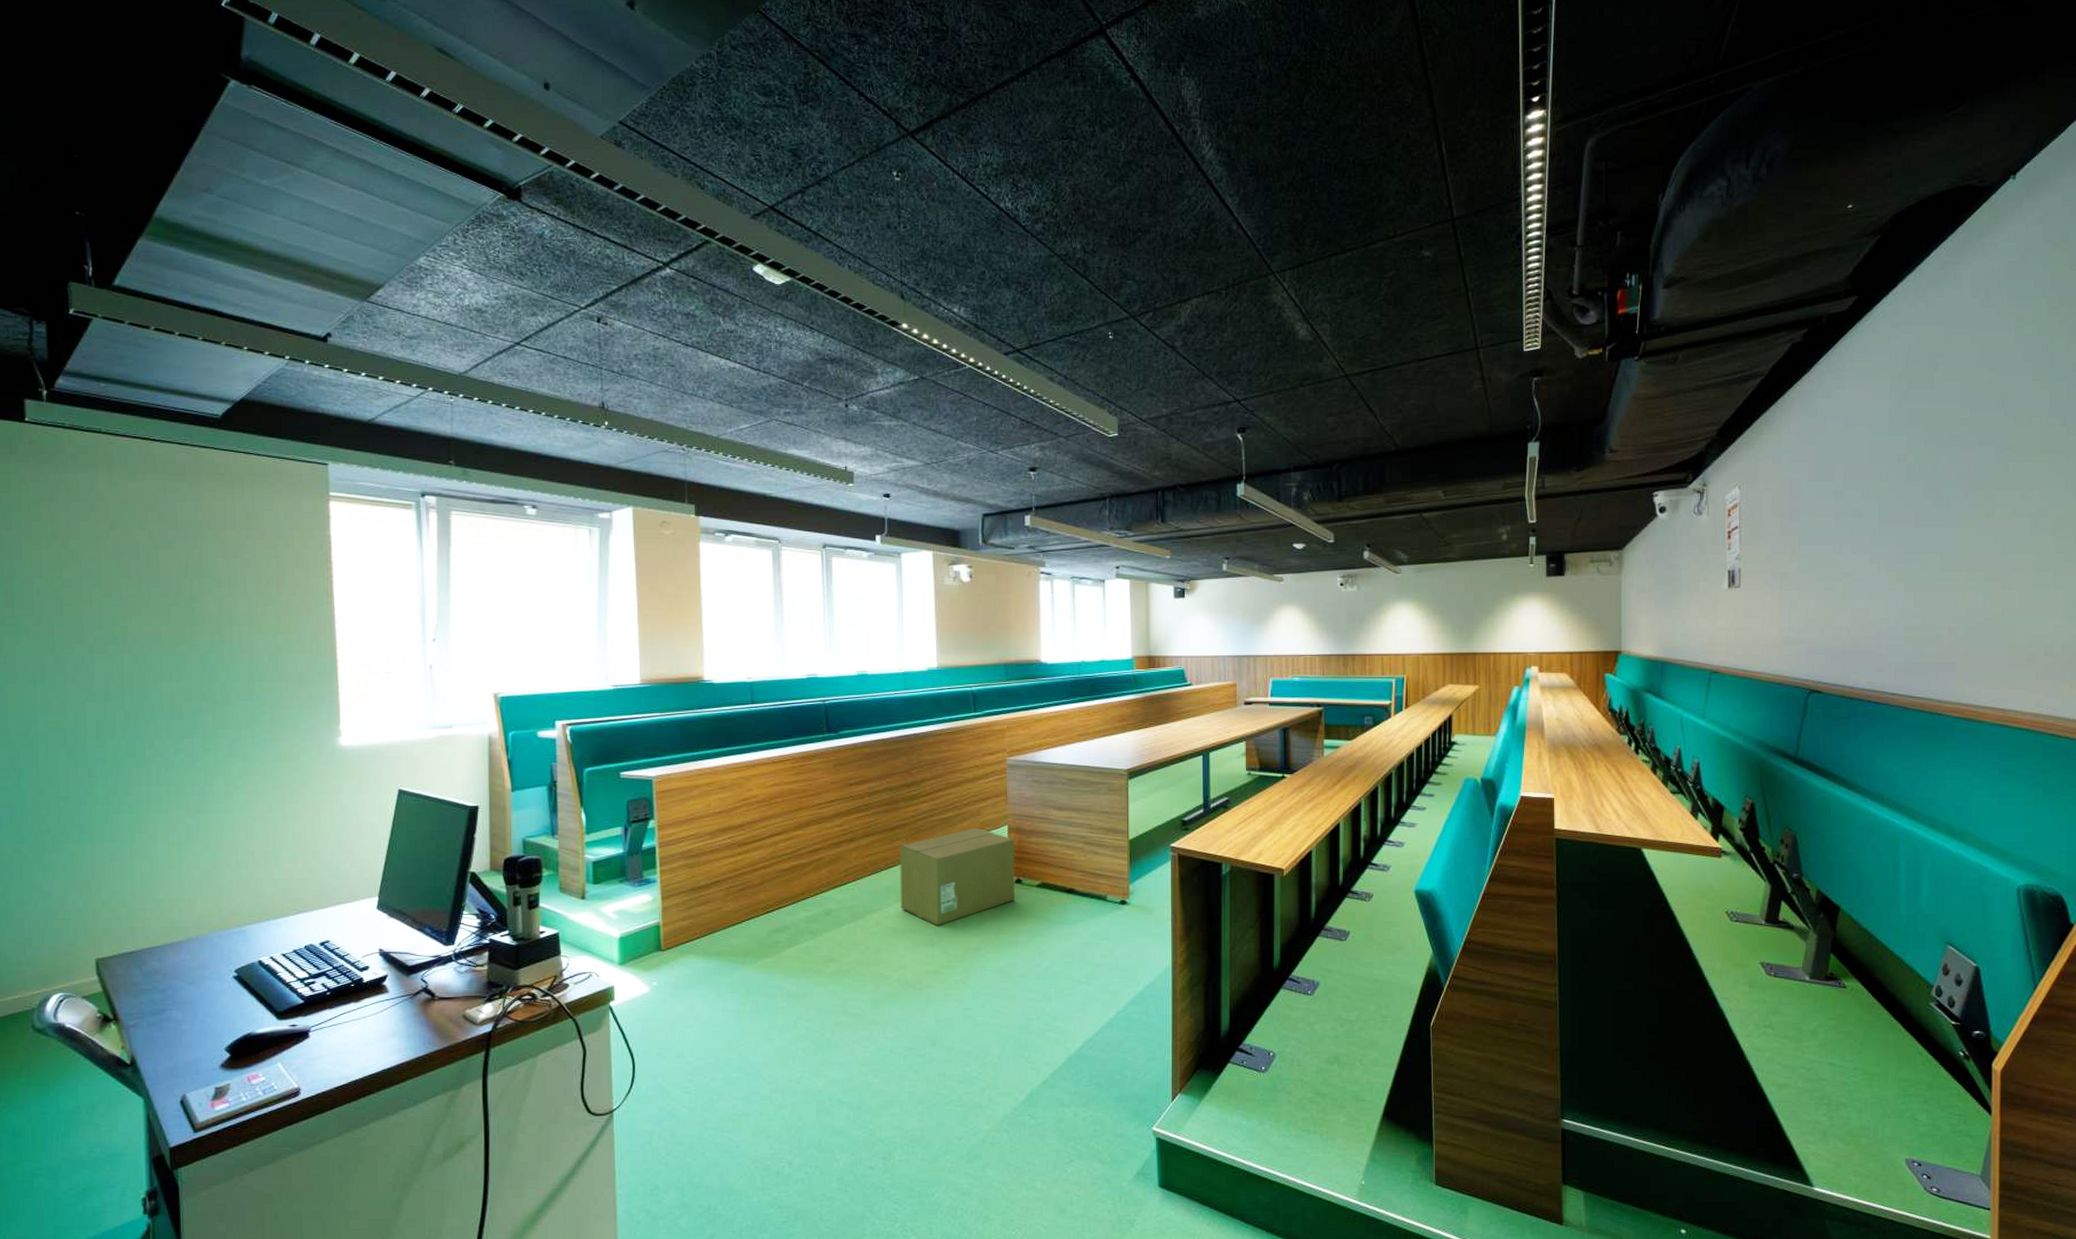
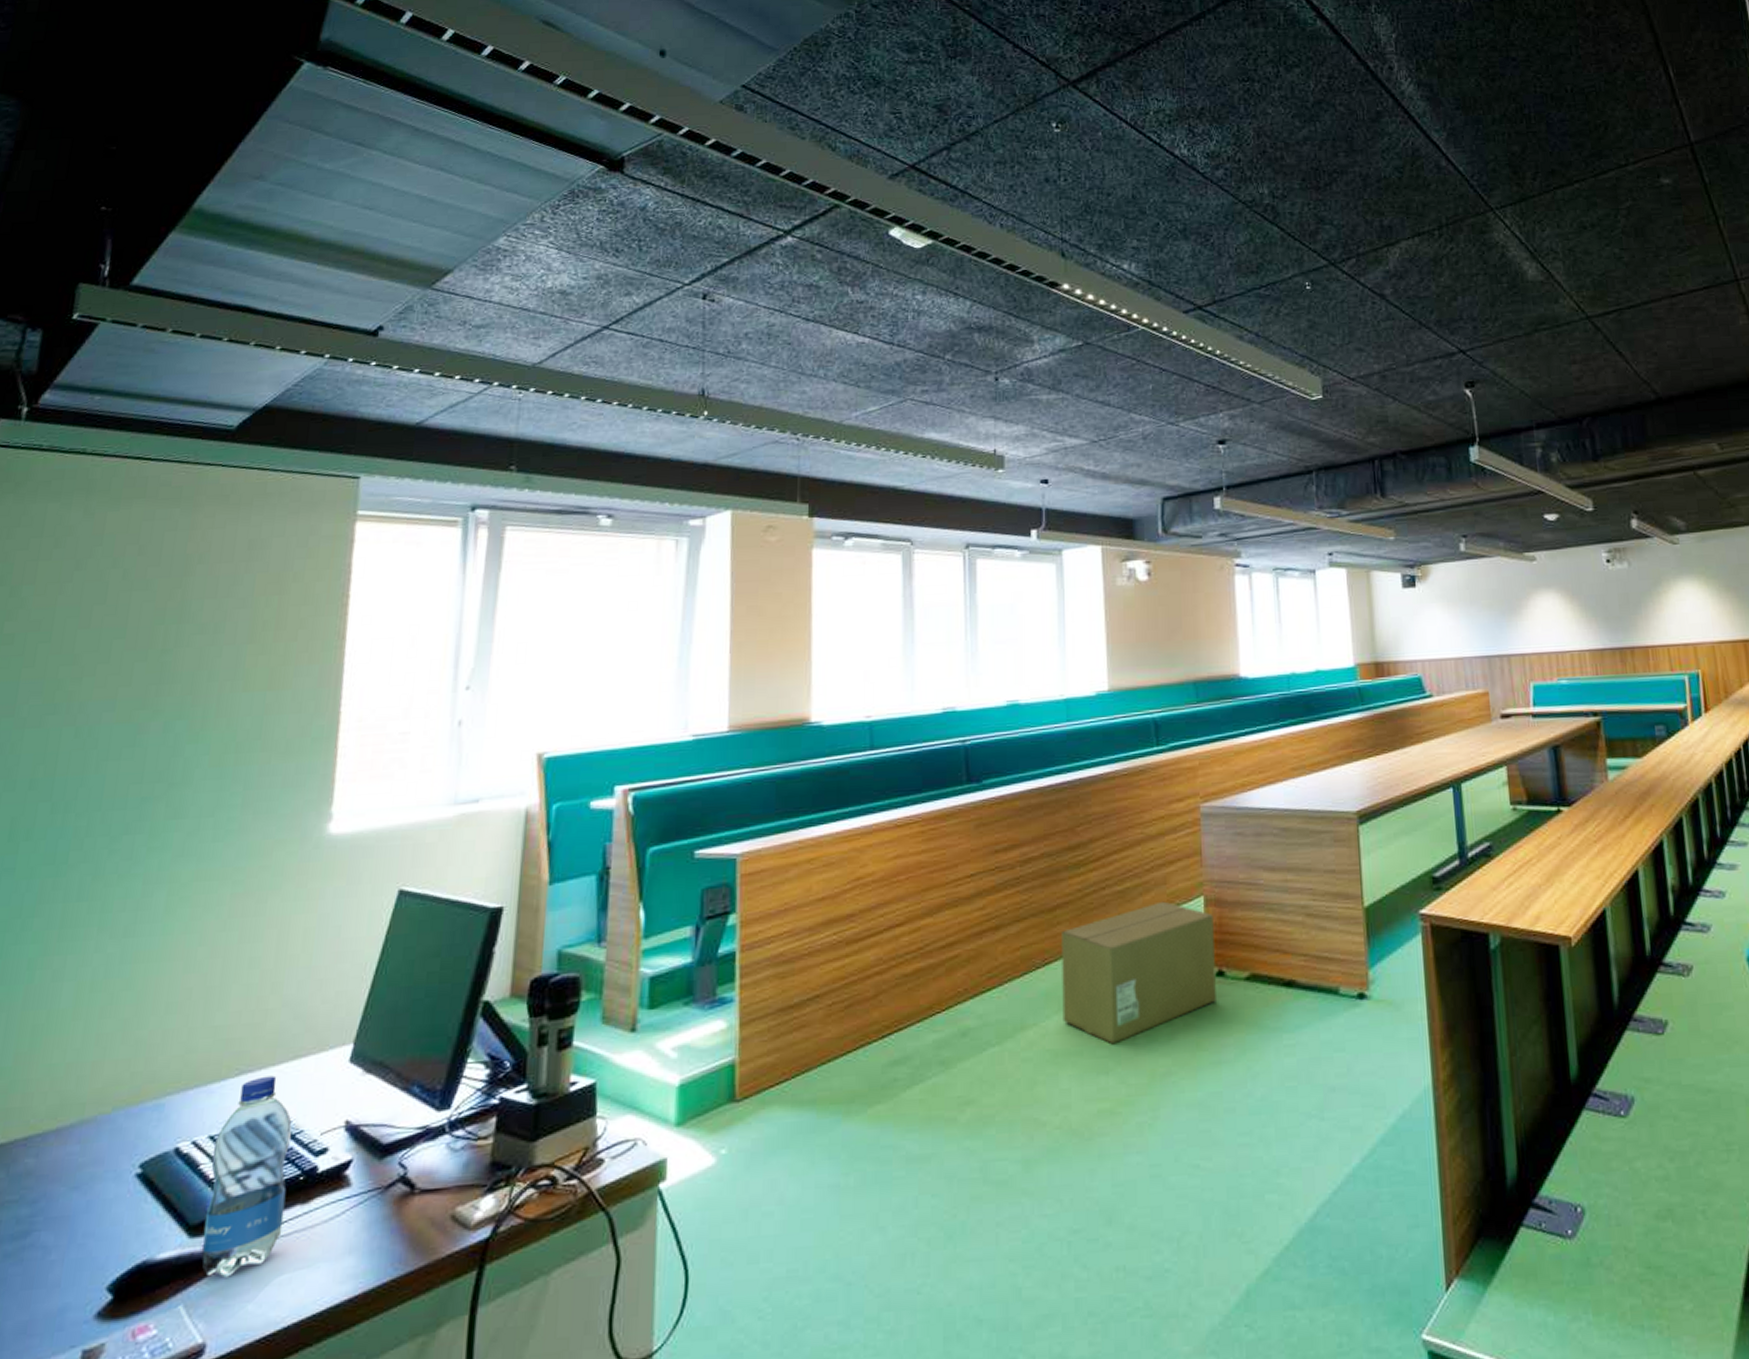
bottle: none [286,915,343,1047] -> present [201,1075,292,1278]

